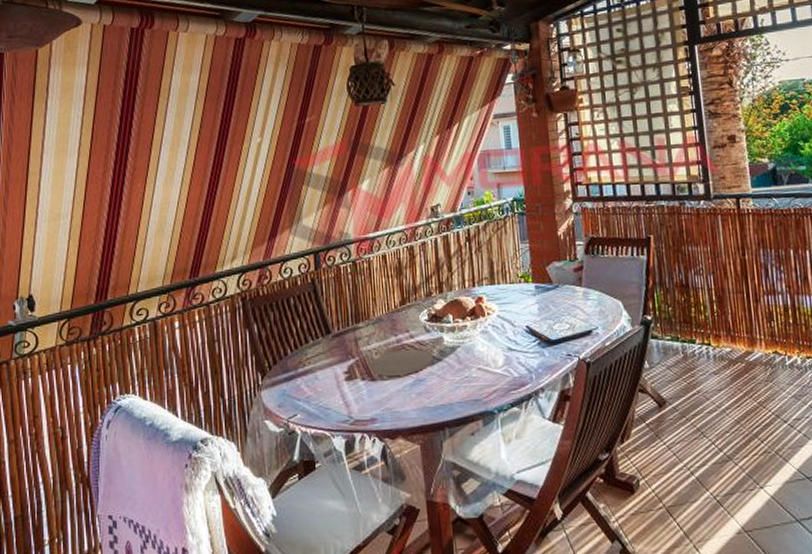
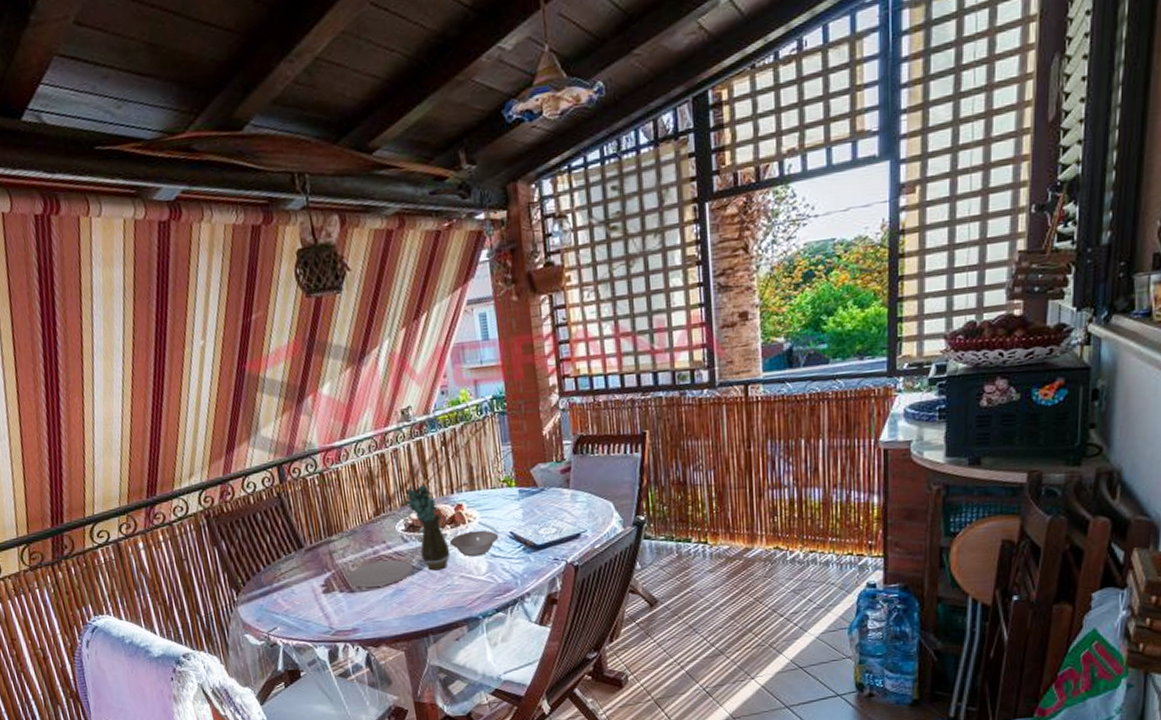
vase: none [430,274,470,362] -> present [405,482,451,571]
bowl: none [469,323,516,350] -> present [449,530,499,557]

